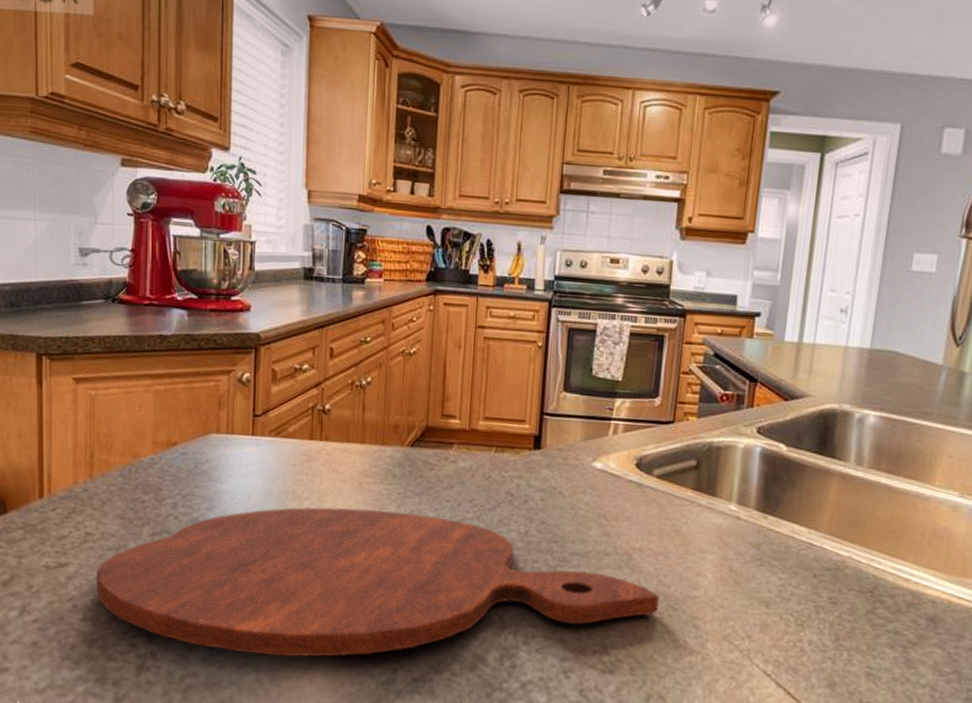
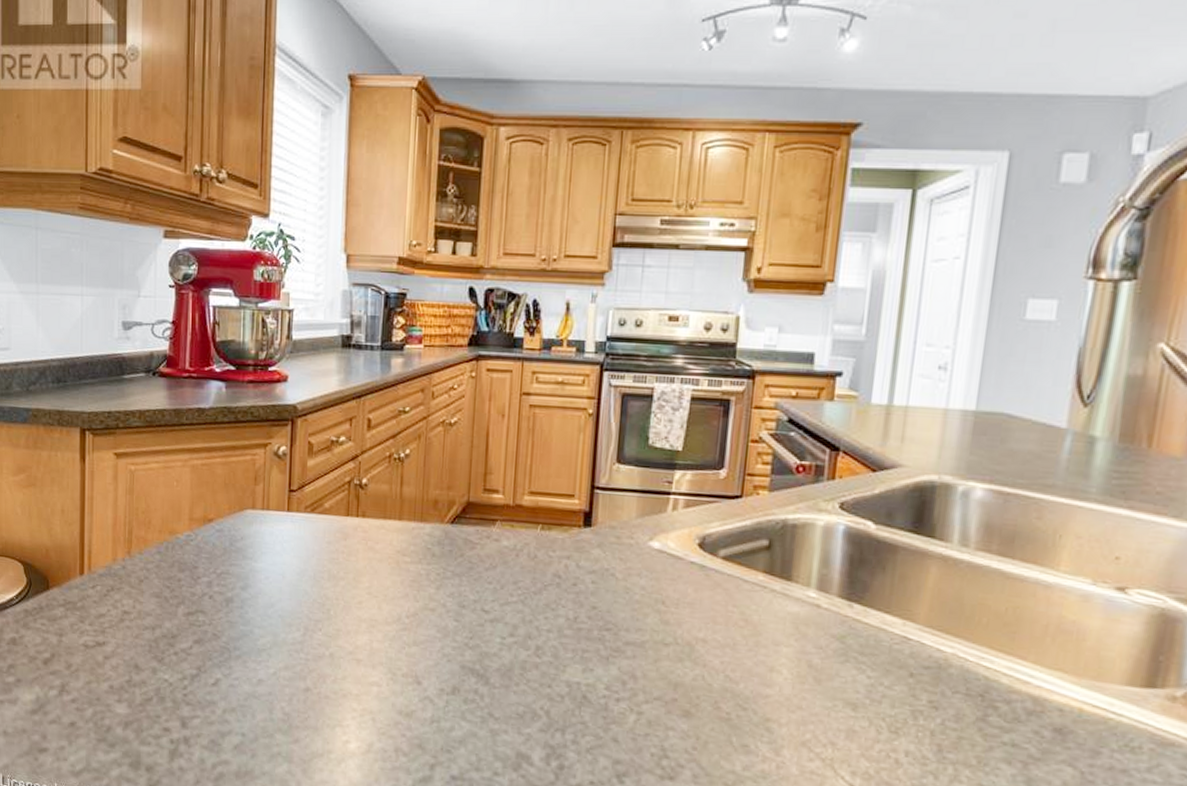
cutting board: present [97,507,659,657] -> none [132,588,726,750]

